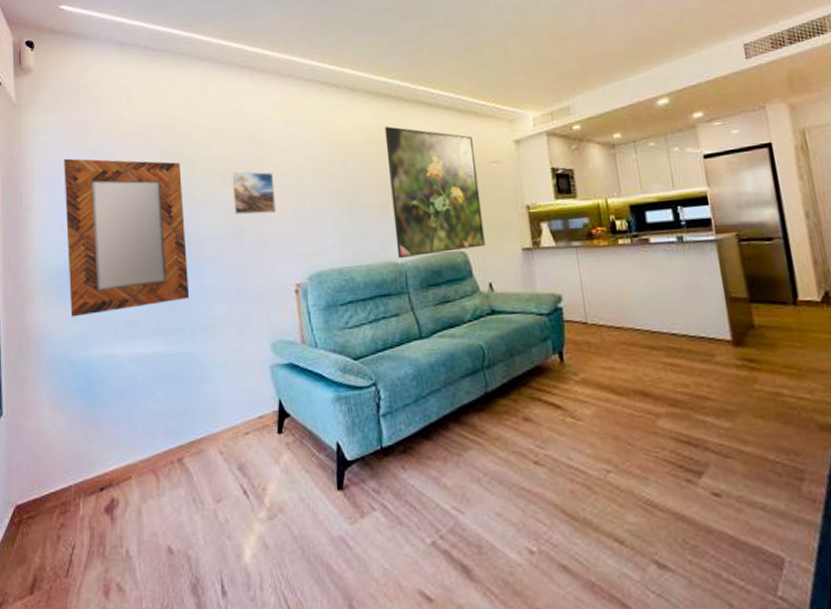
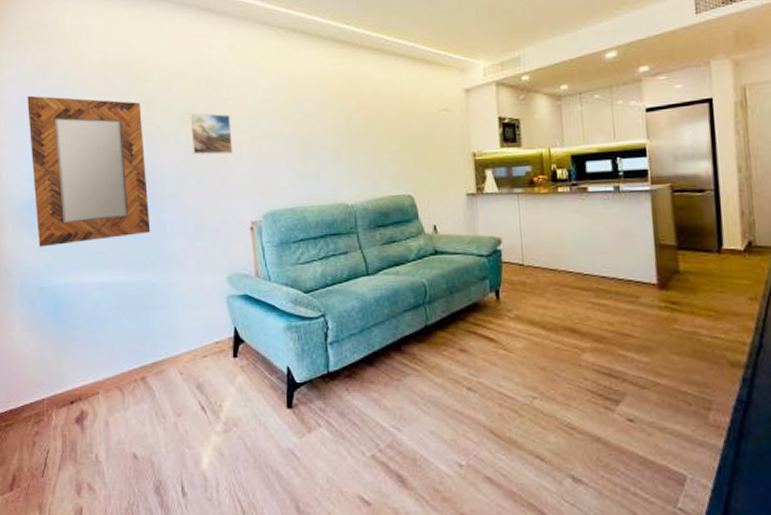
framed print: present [384,126,486,259] -> none [339,72,432,201]

